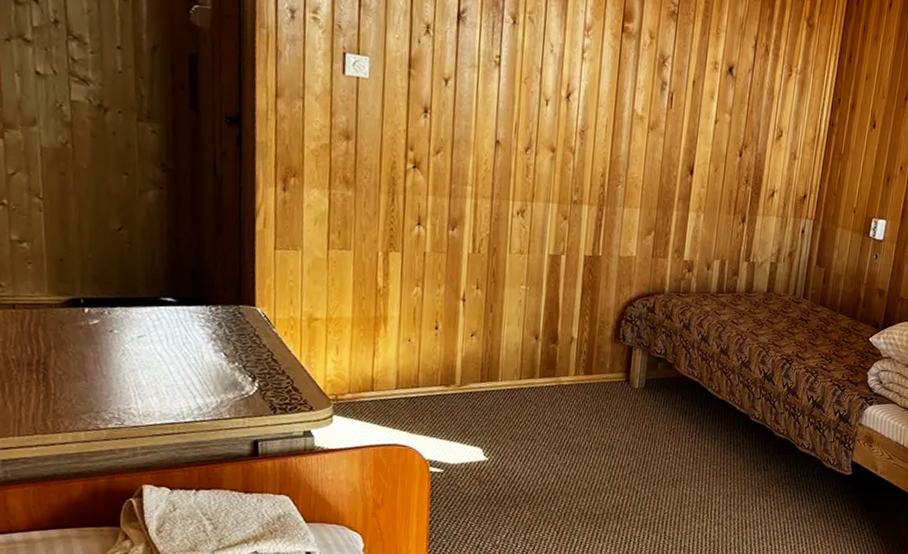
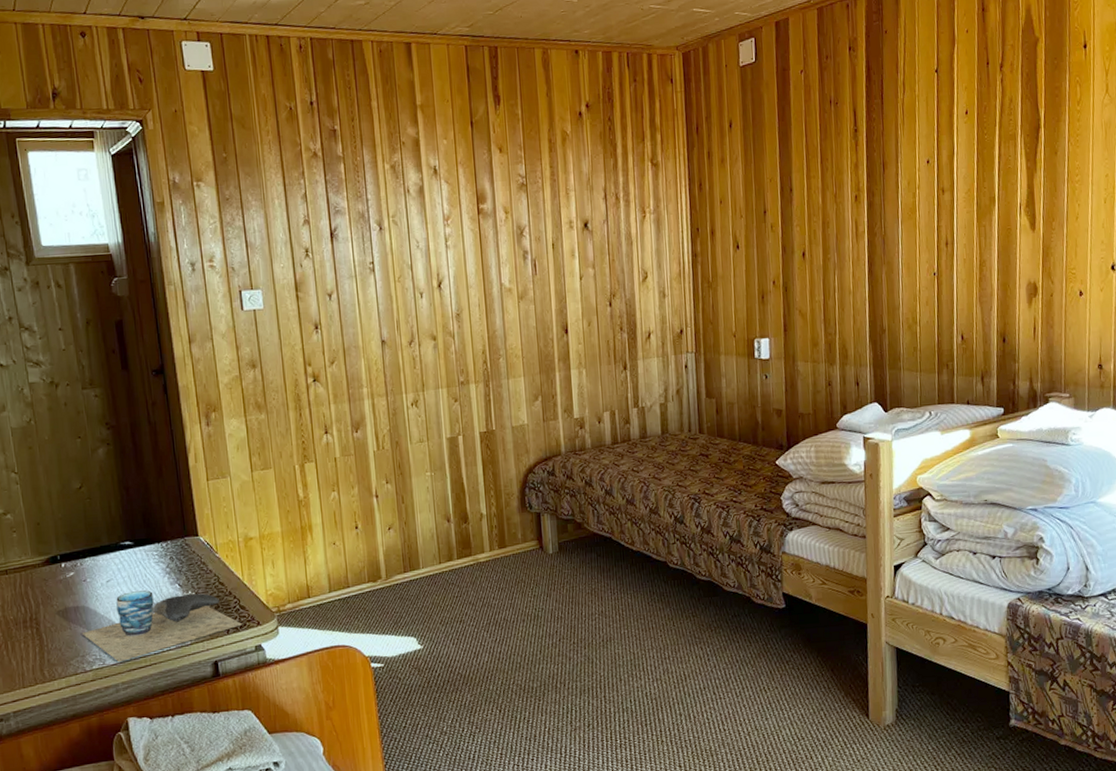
cup: none [99,352,292,425] -> present [81,590,242,663]

